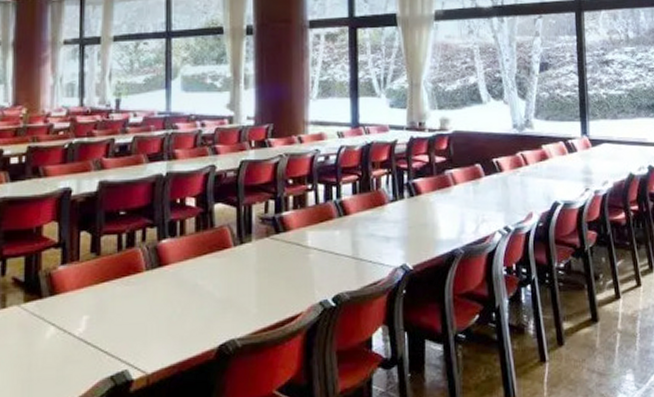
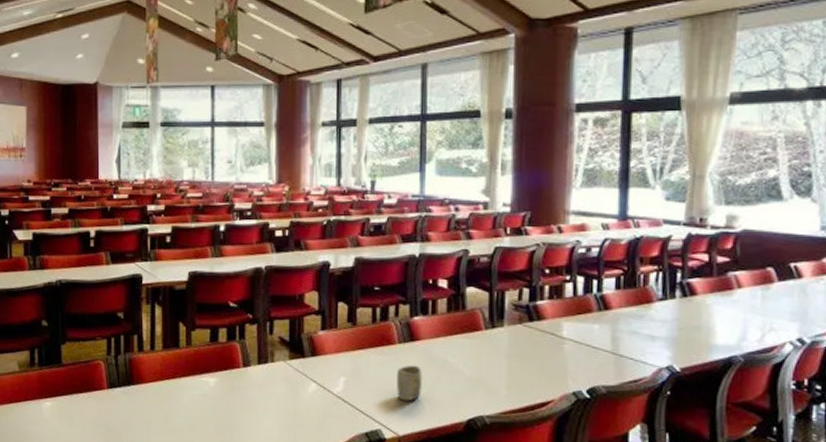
cup: none [144,292,171,334] -> present [397,365,422,402]

